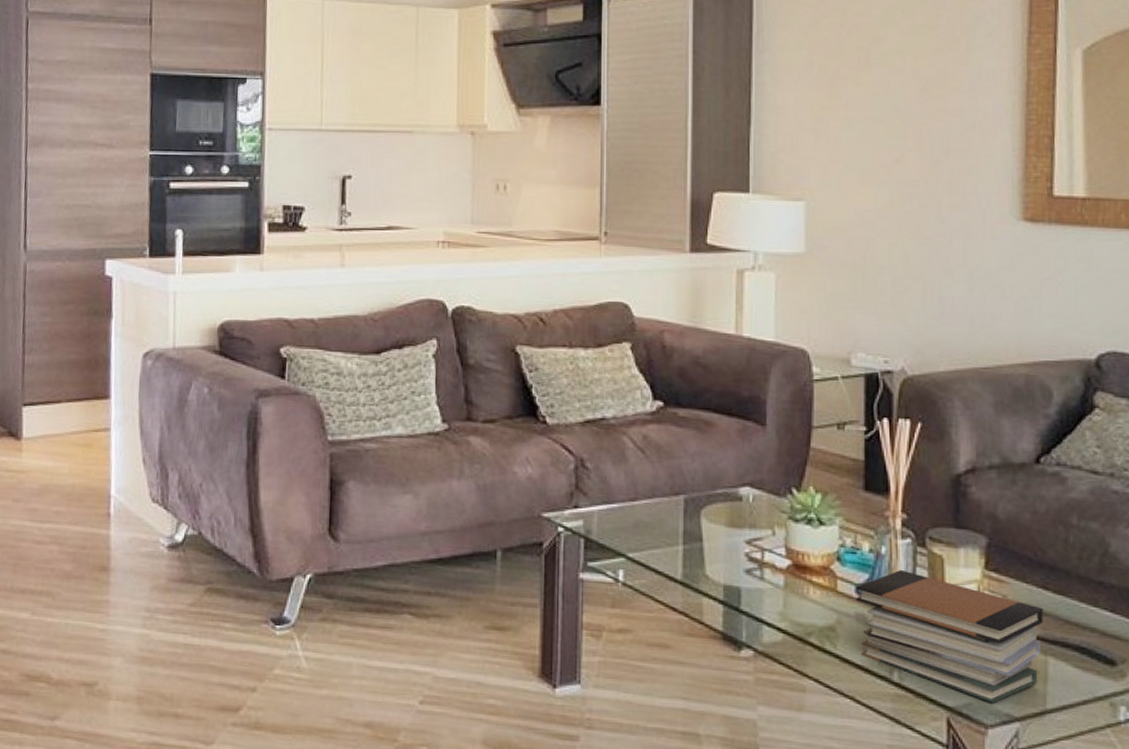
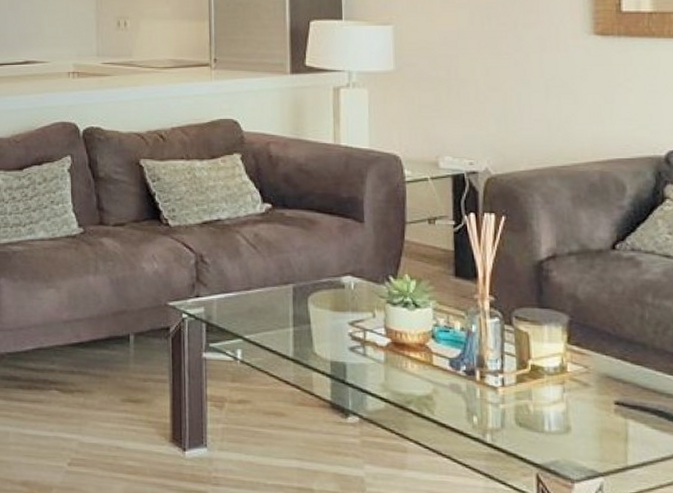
book stack: present [856,569,1043,704] -> none [450,345,623,461]

